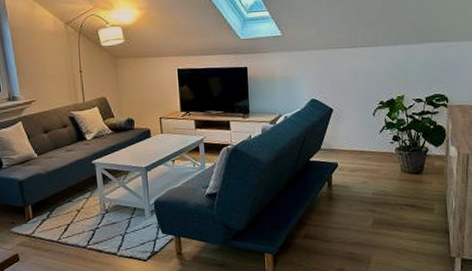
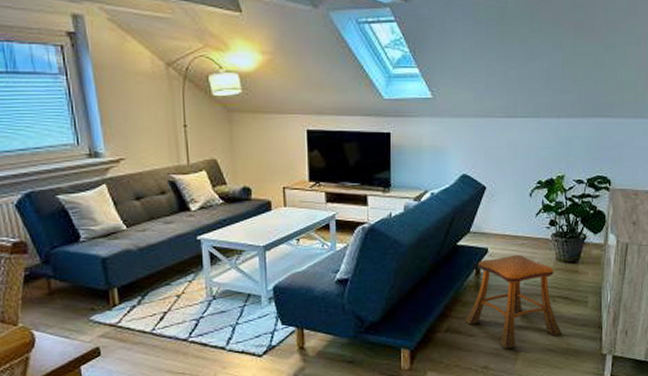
stool: none [320,167,411,253] -> present [465,254,562,349]

